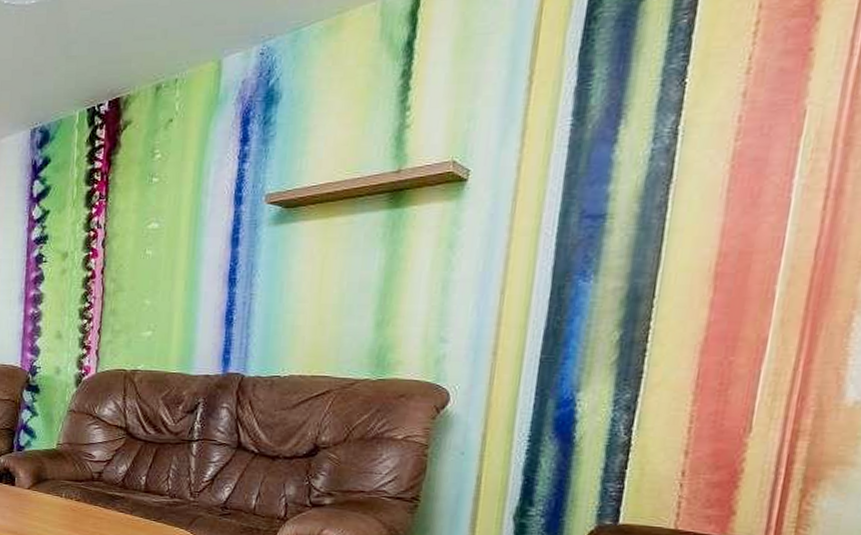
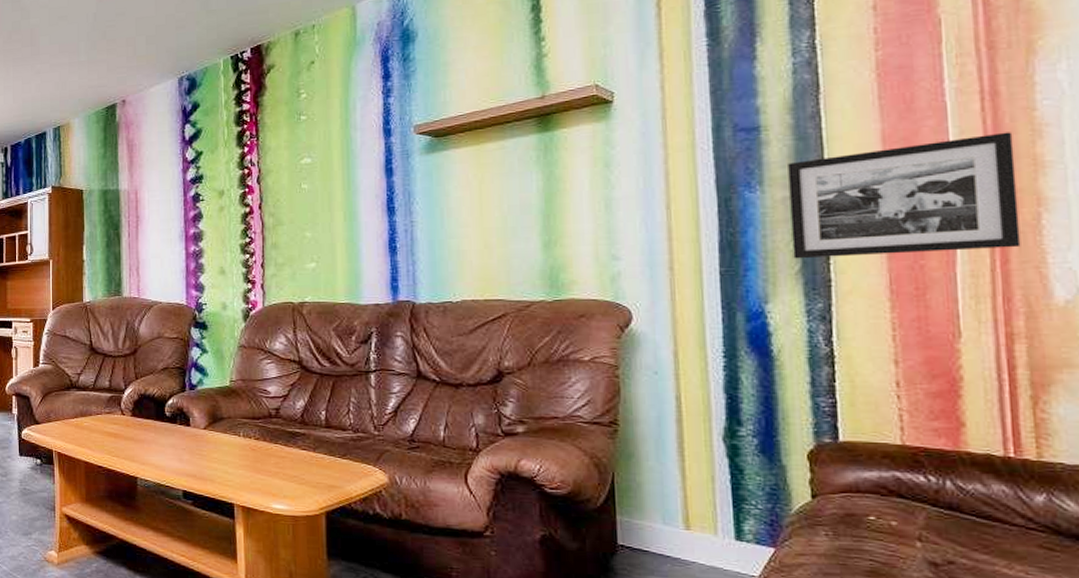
picture frame: none [612,233,847,350] -> present [788,132,1021,259]

